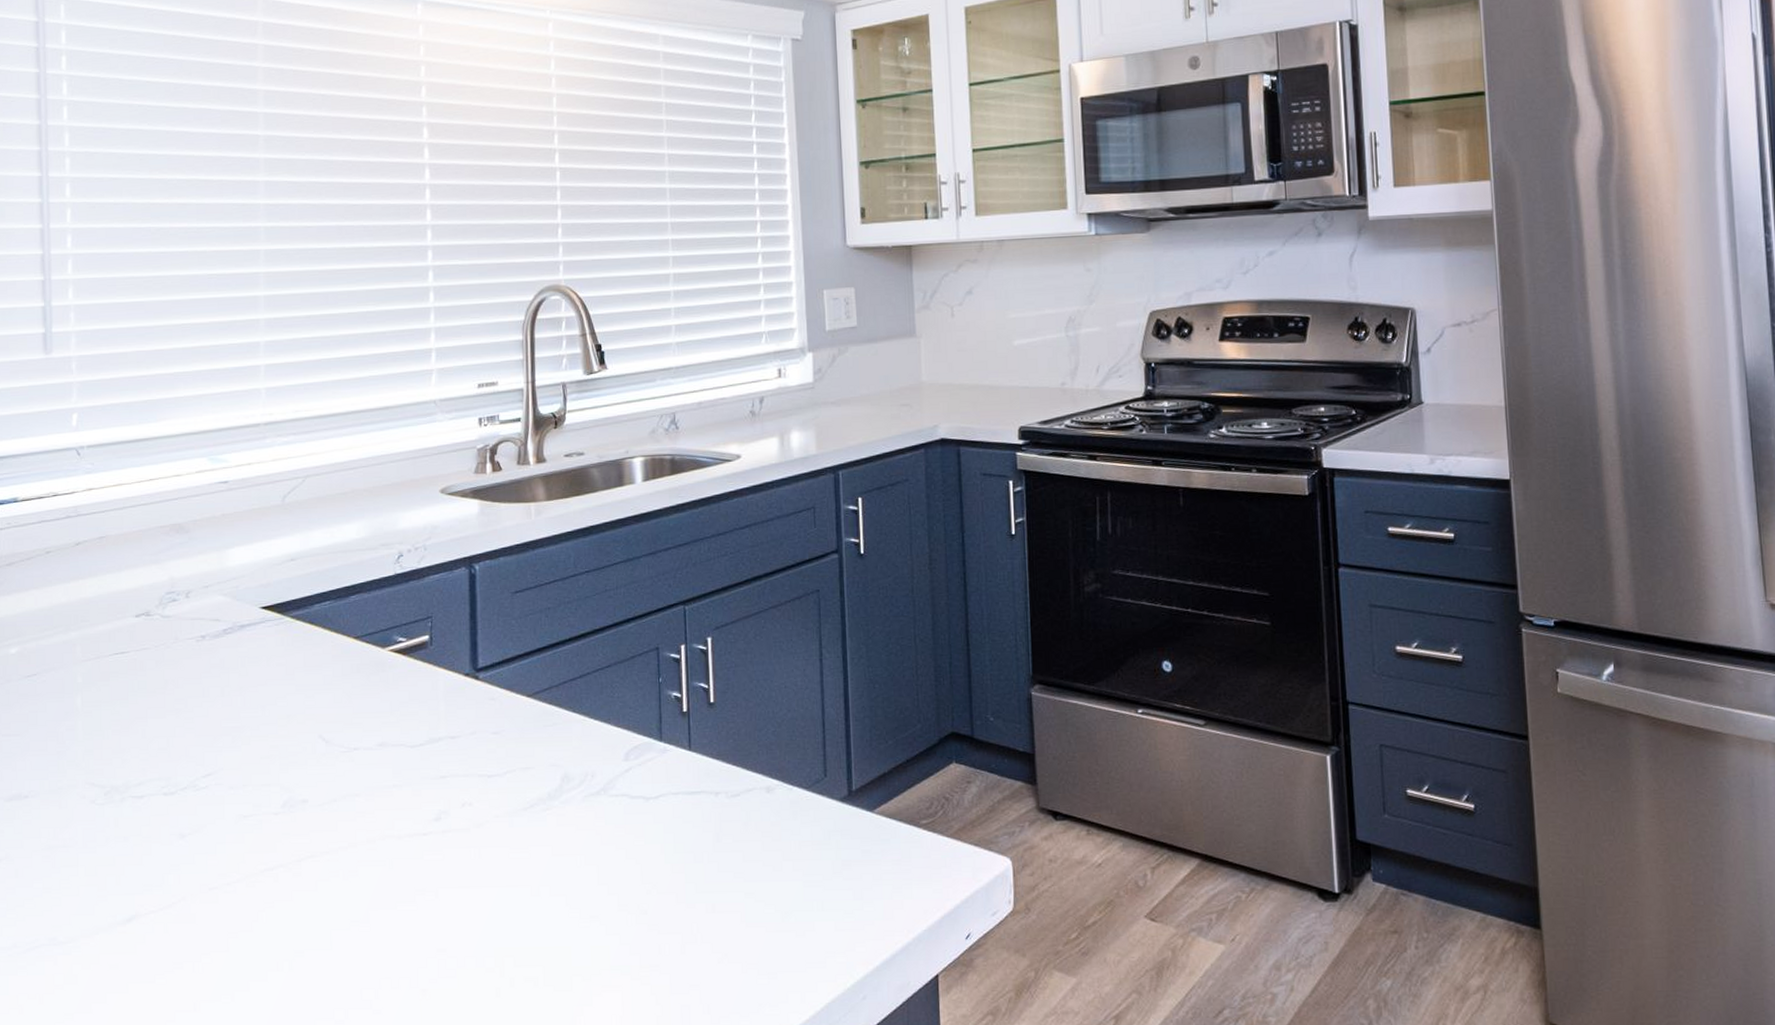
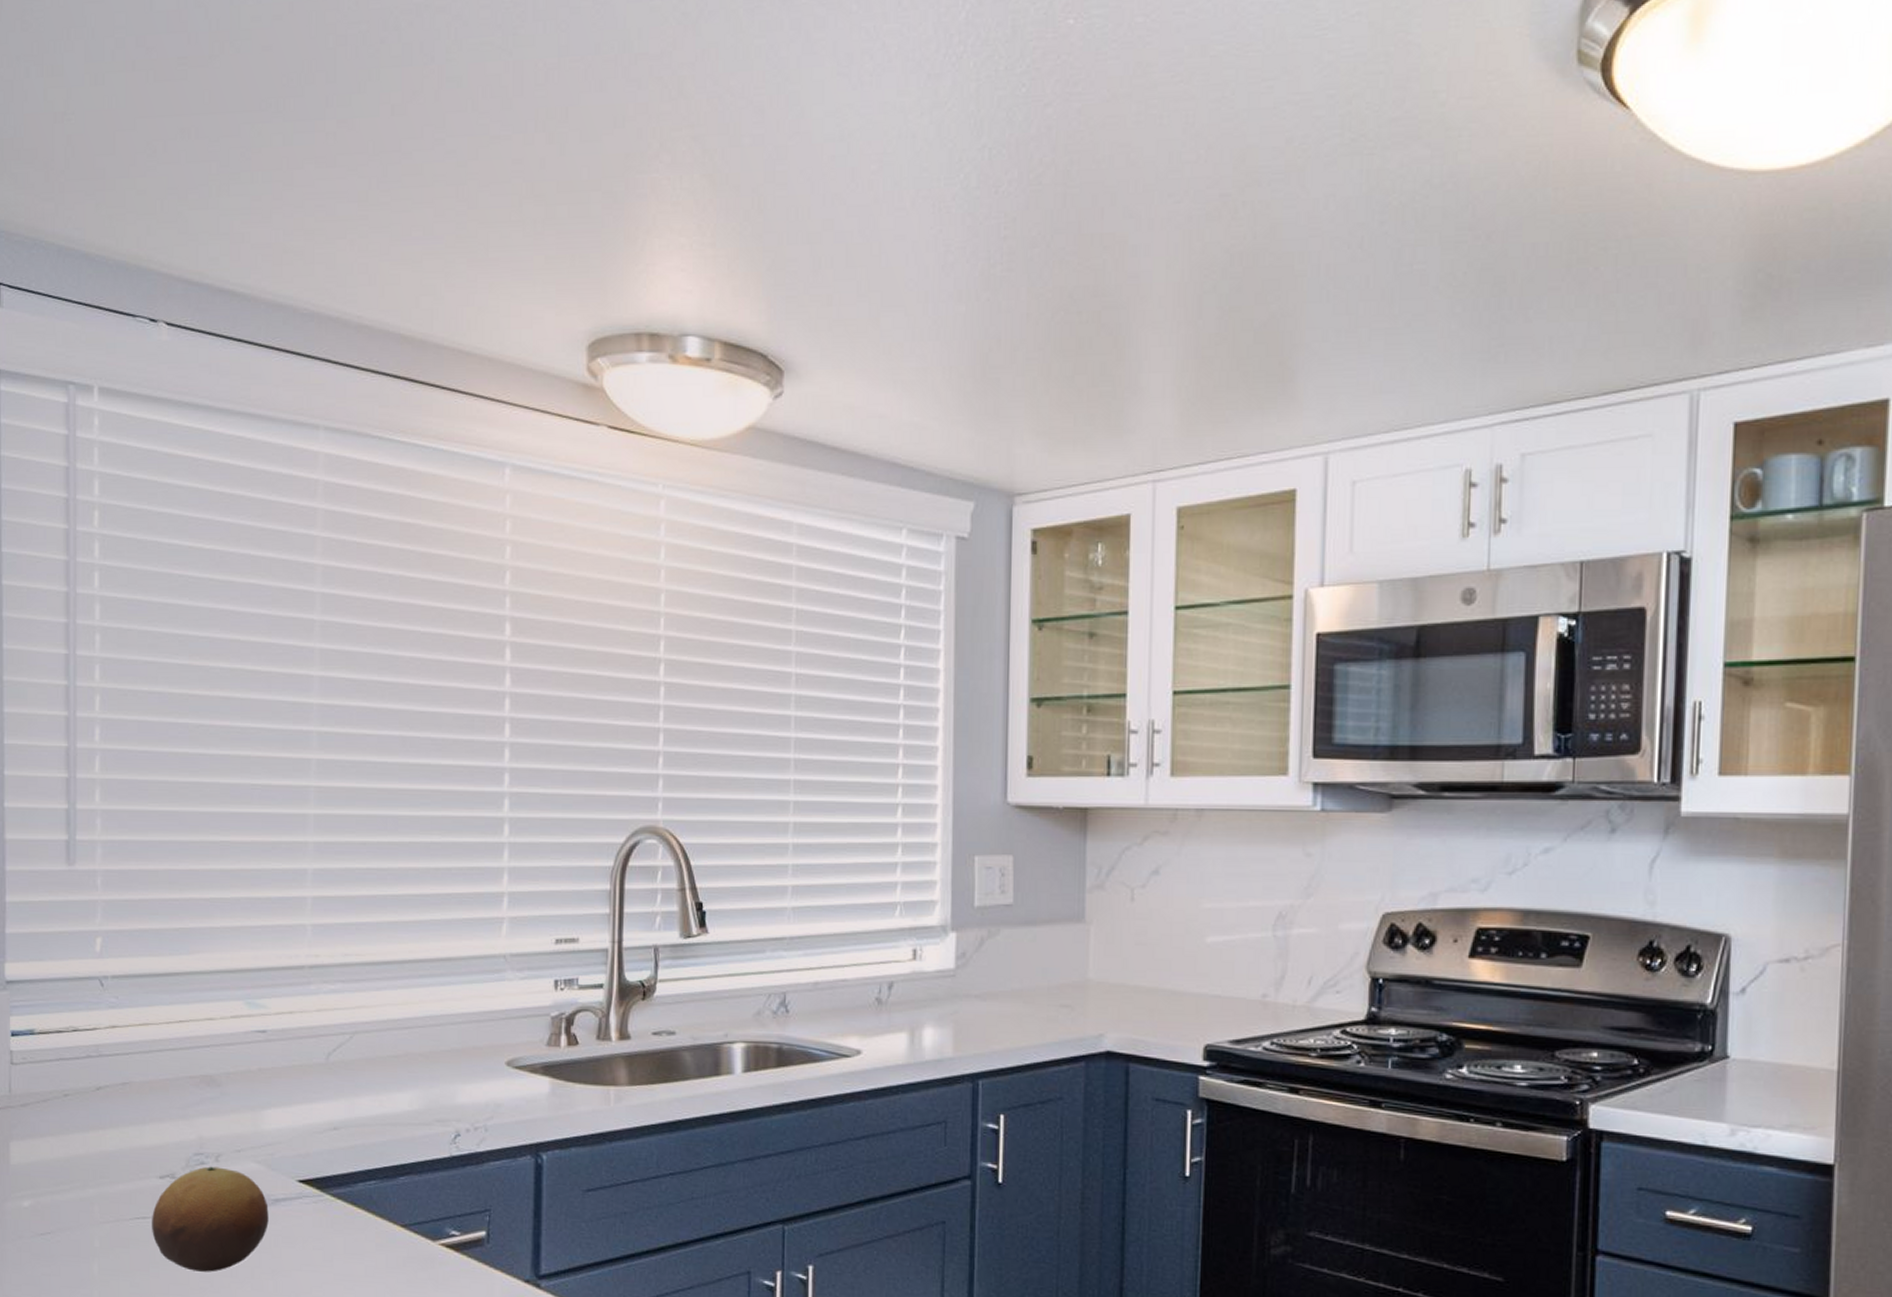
fruit: none [129,602,236,695] -> present [152,1166,269,1272]

